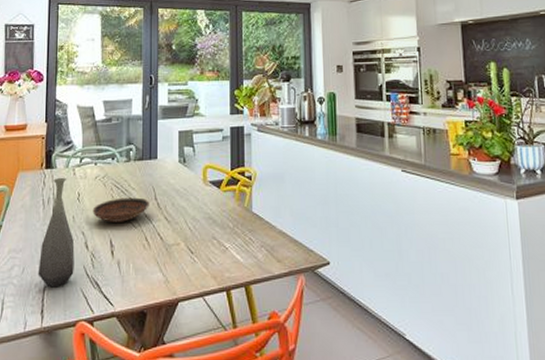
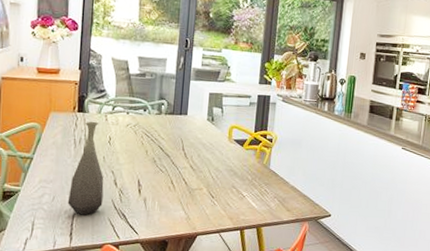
bowl: present [92,197,150,222] -> none [122,145,177,167]

